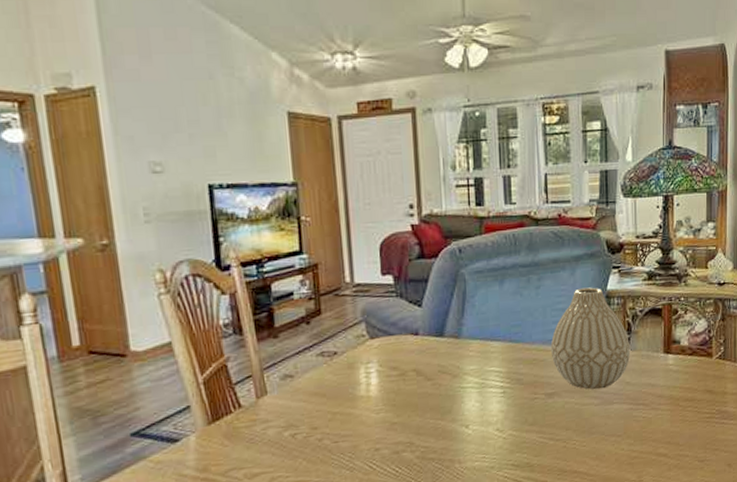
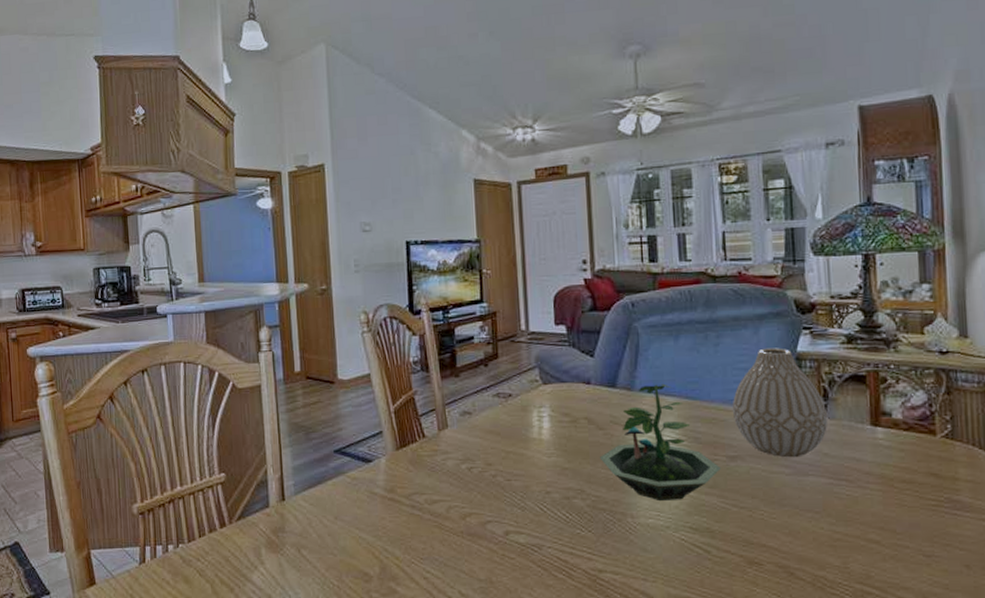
terrarium: none [428,329,540,444] -> present [599,383,721,502]

